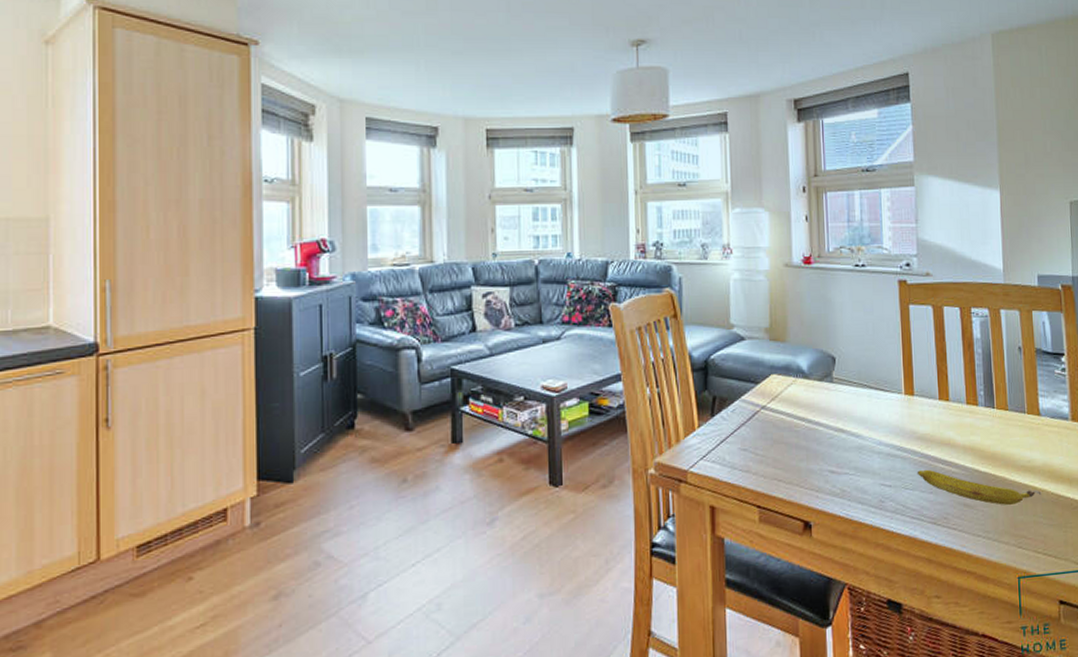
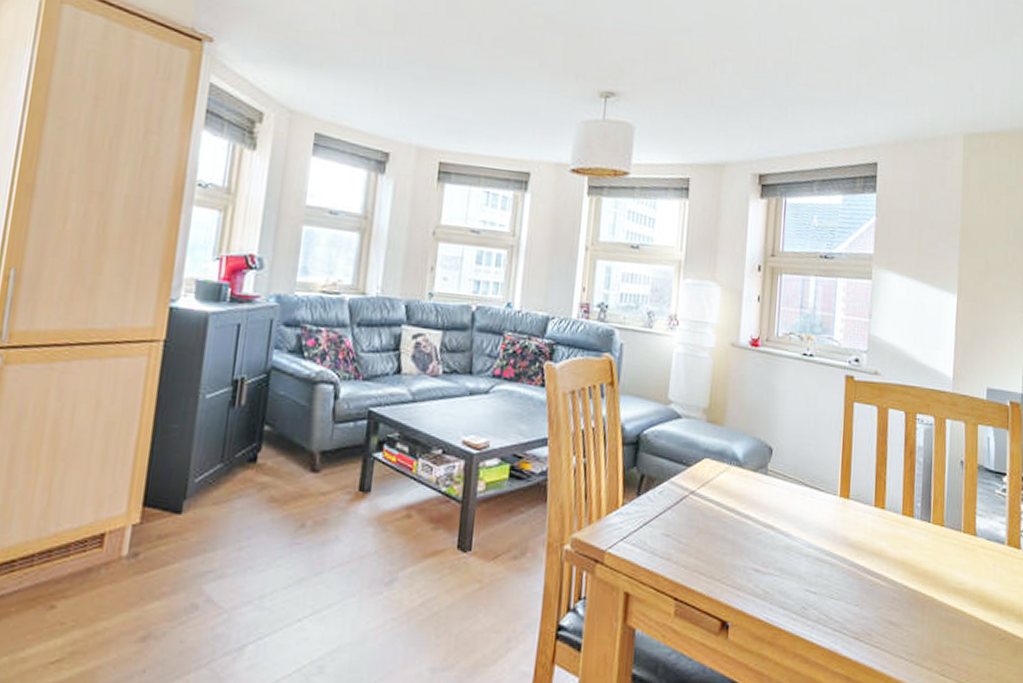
banana: present [917,469,1042,506] -> none [844,579,970,629]

